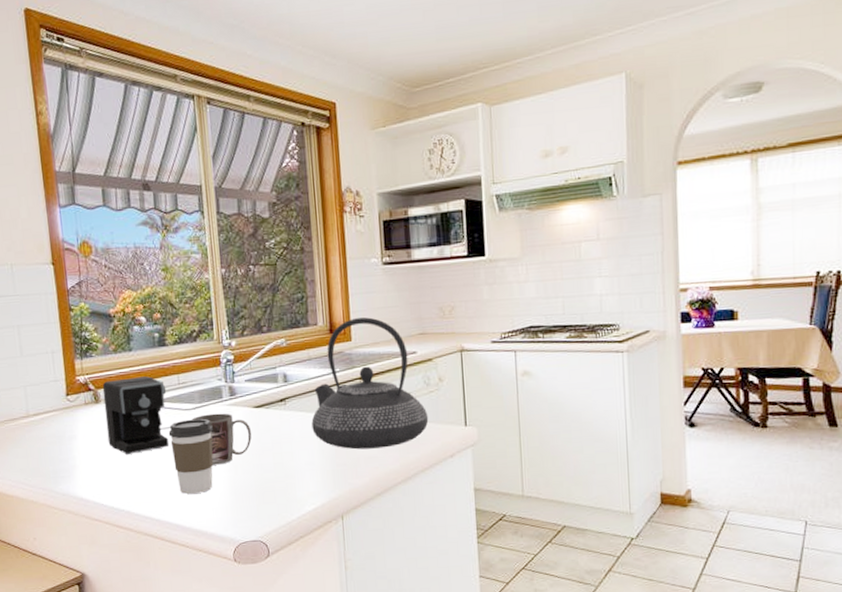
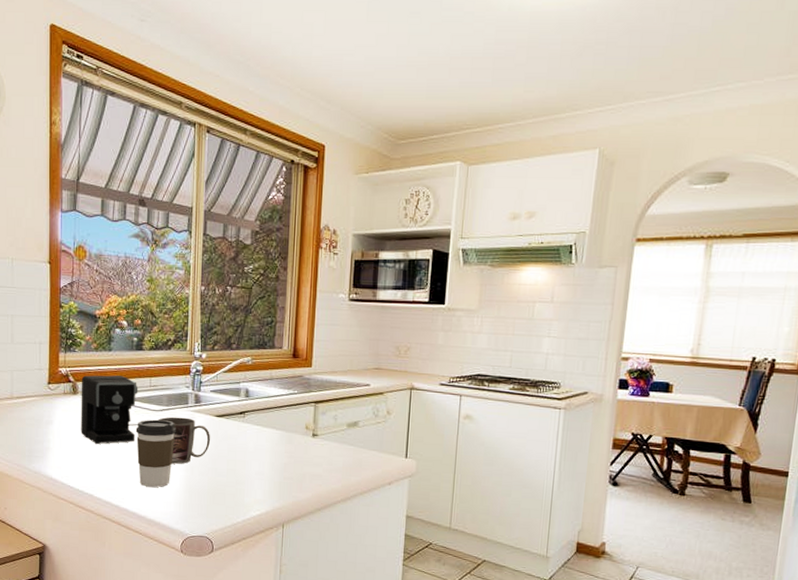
teapot: present [311,317,429,450] -> none [266,347,373,468]

